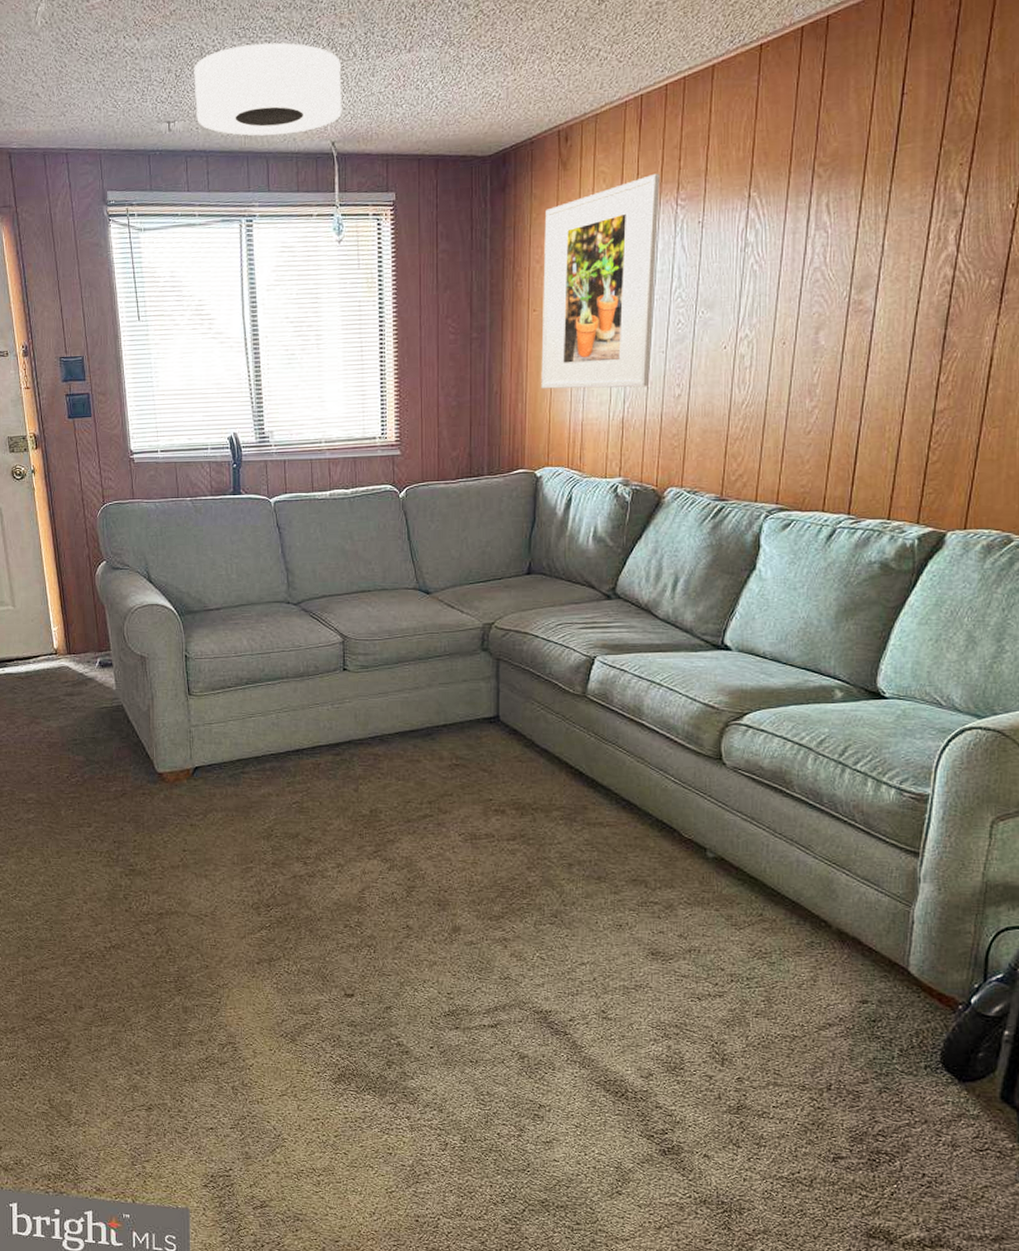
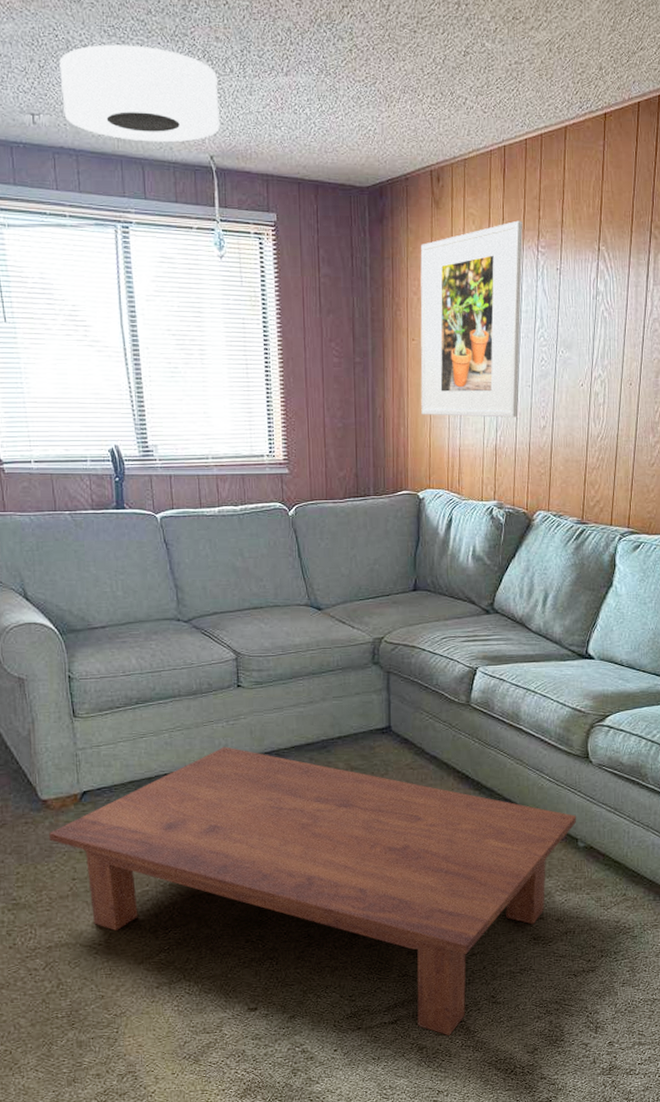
coffee table: none [164,729,706,1048] -> present [49,746,577,1036]

